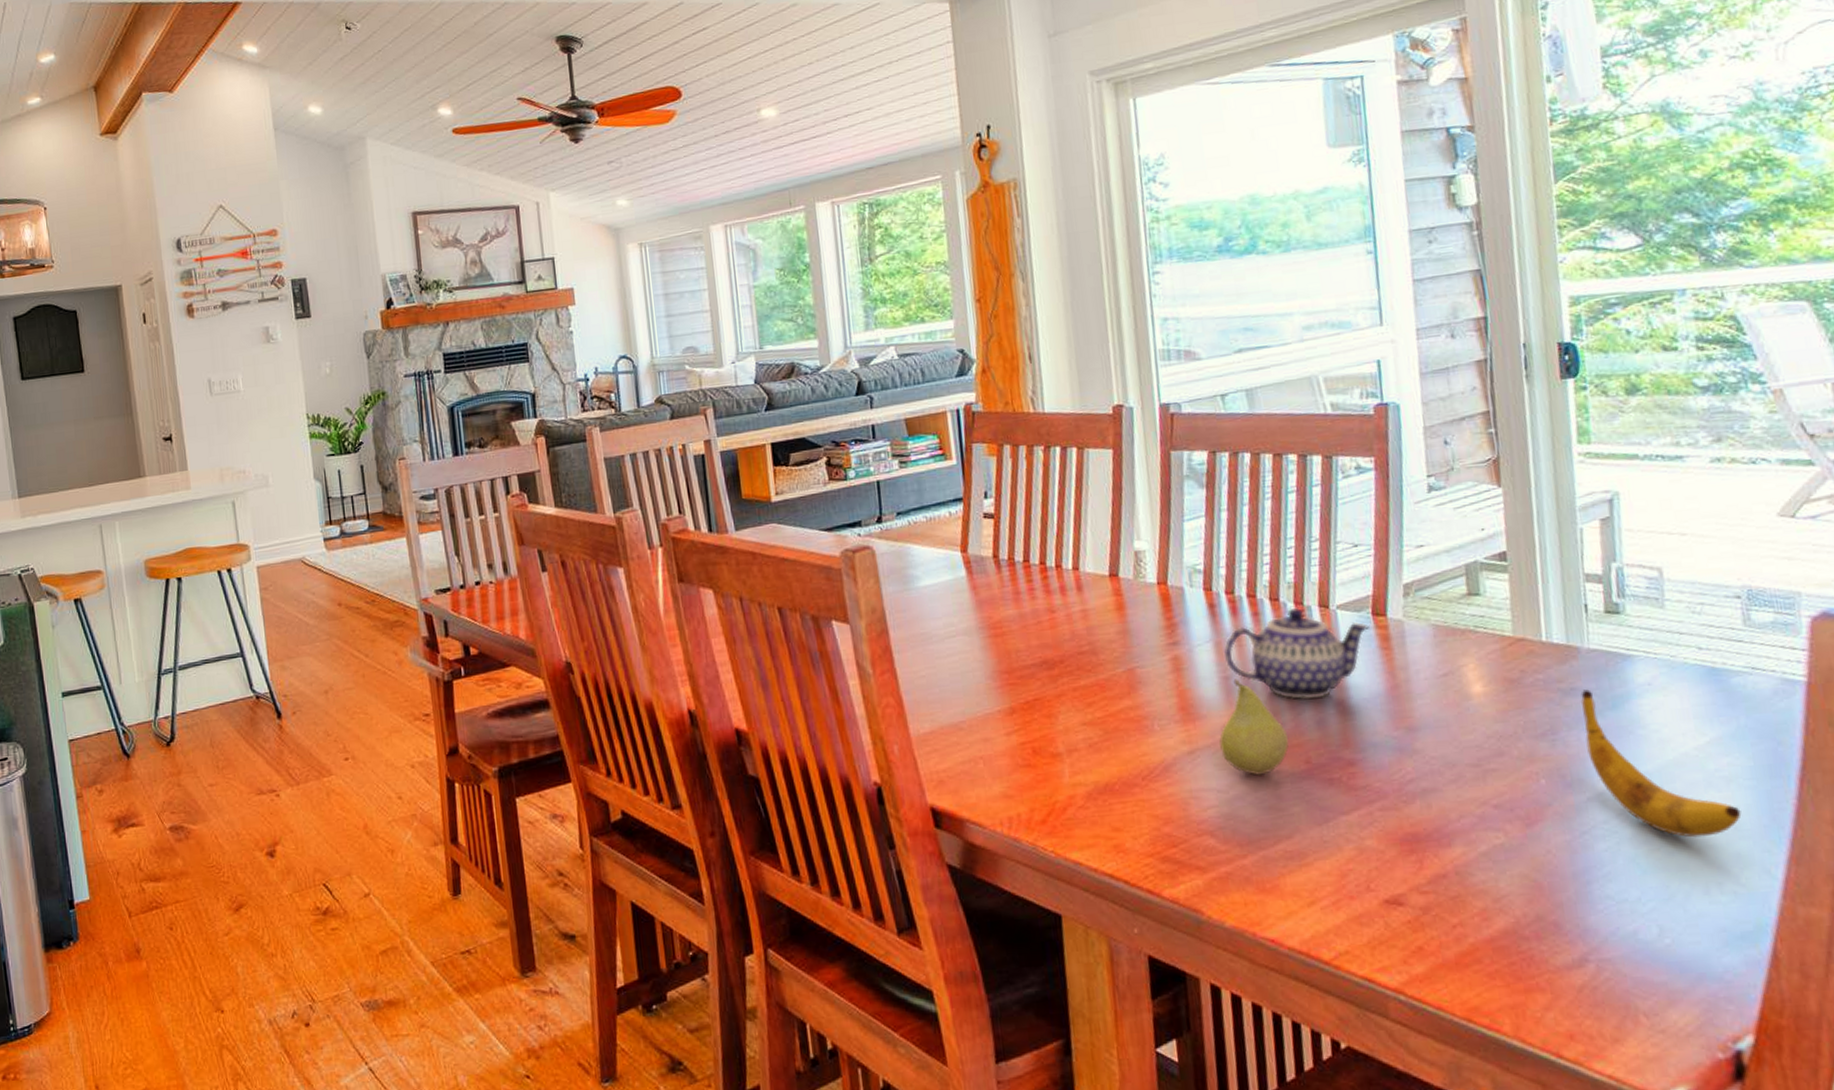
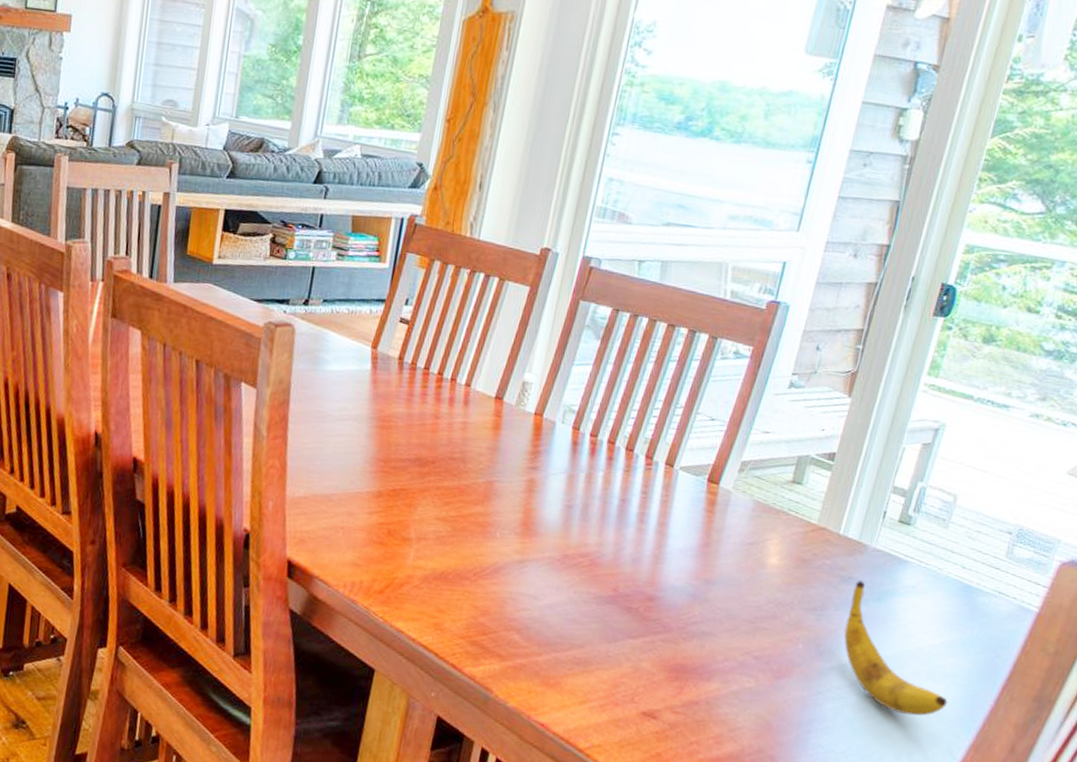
fruit: present [1219,679,1289,776] -> none [546,509,606,593]
teapot: present [1223,608,1369,699] -> none [572,460,702,540]

